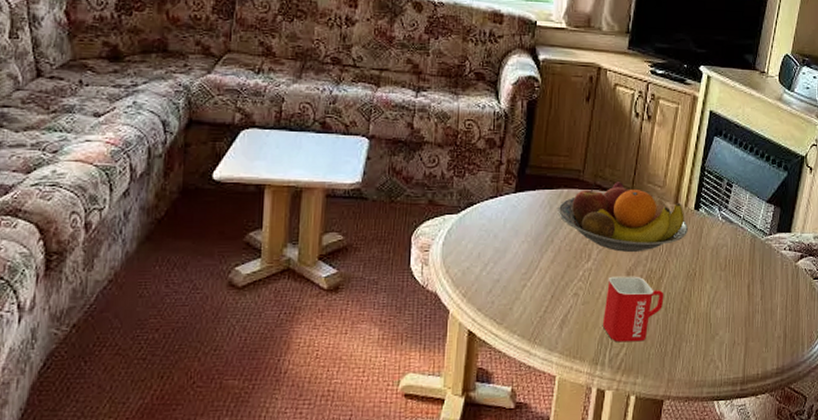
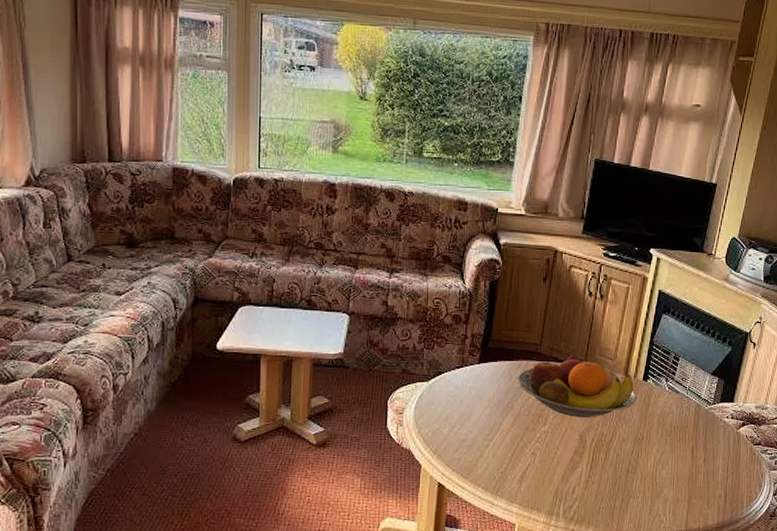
mug: present [602,276,664,343] -> none [557,439,614,497]

